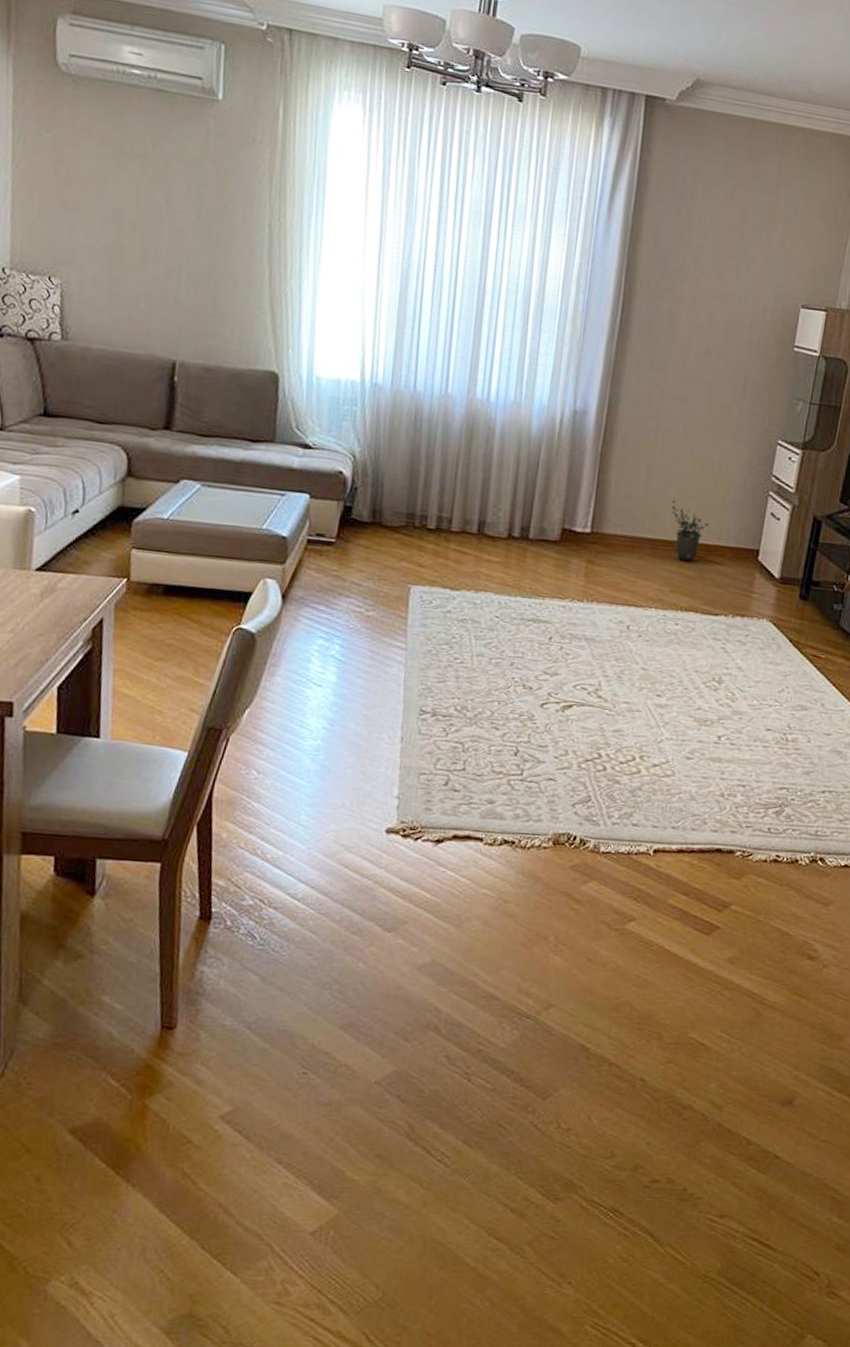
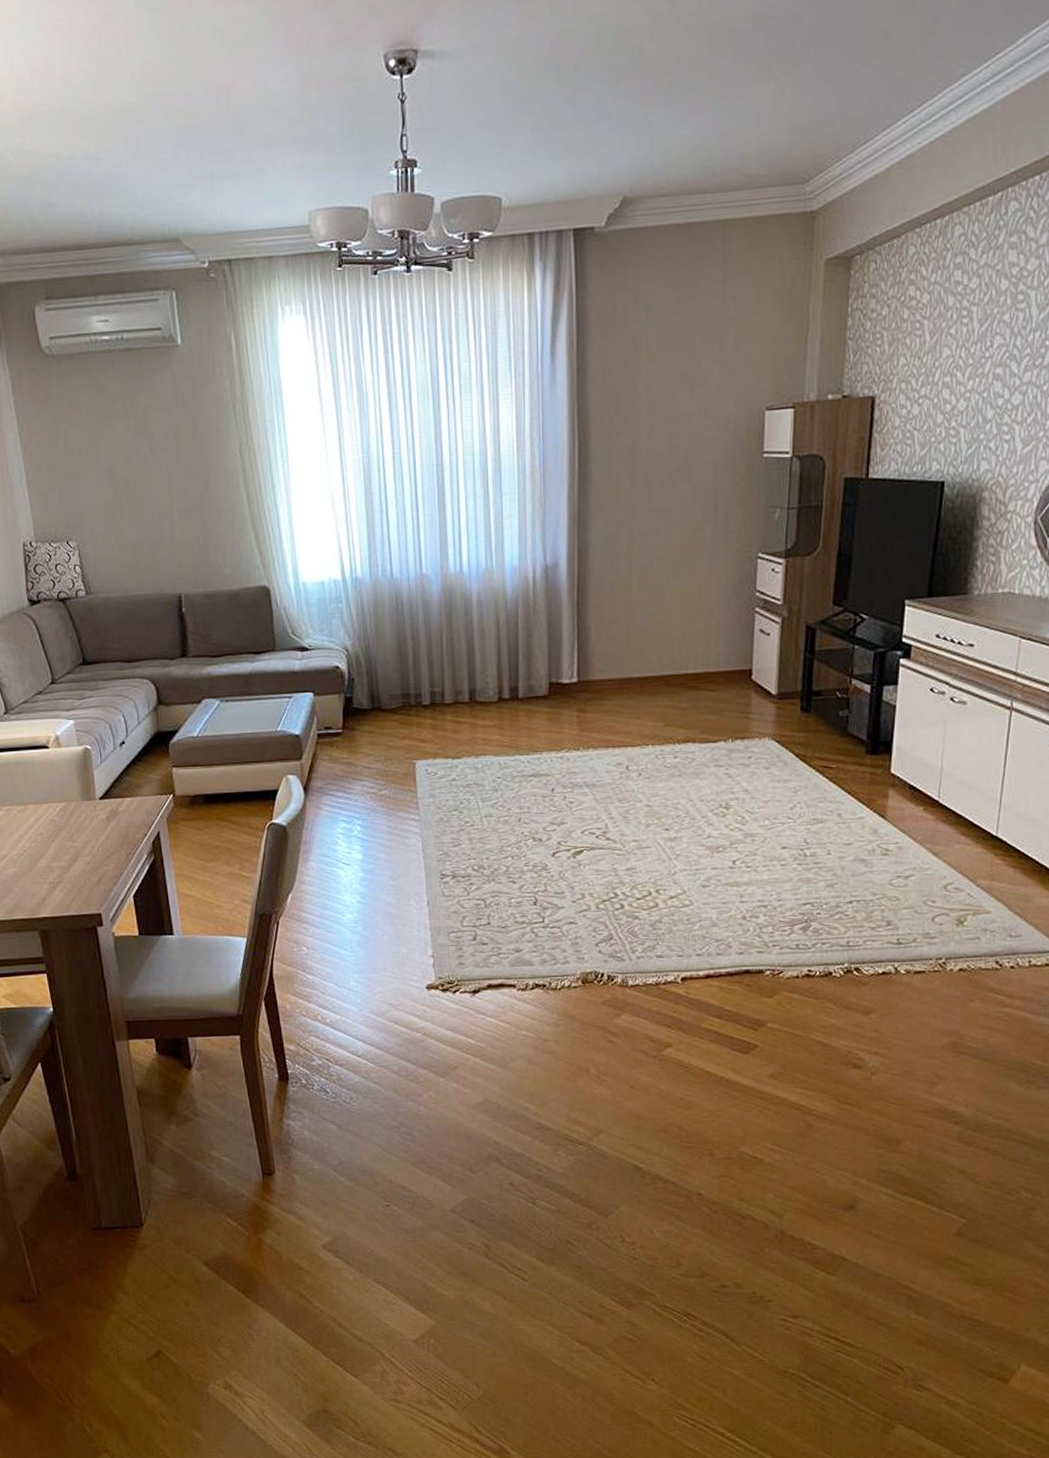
potted plant: present [671,500,709,561] -> none [655,635,696,693]

